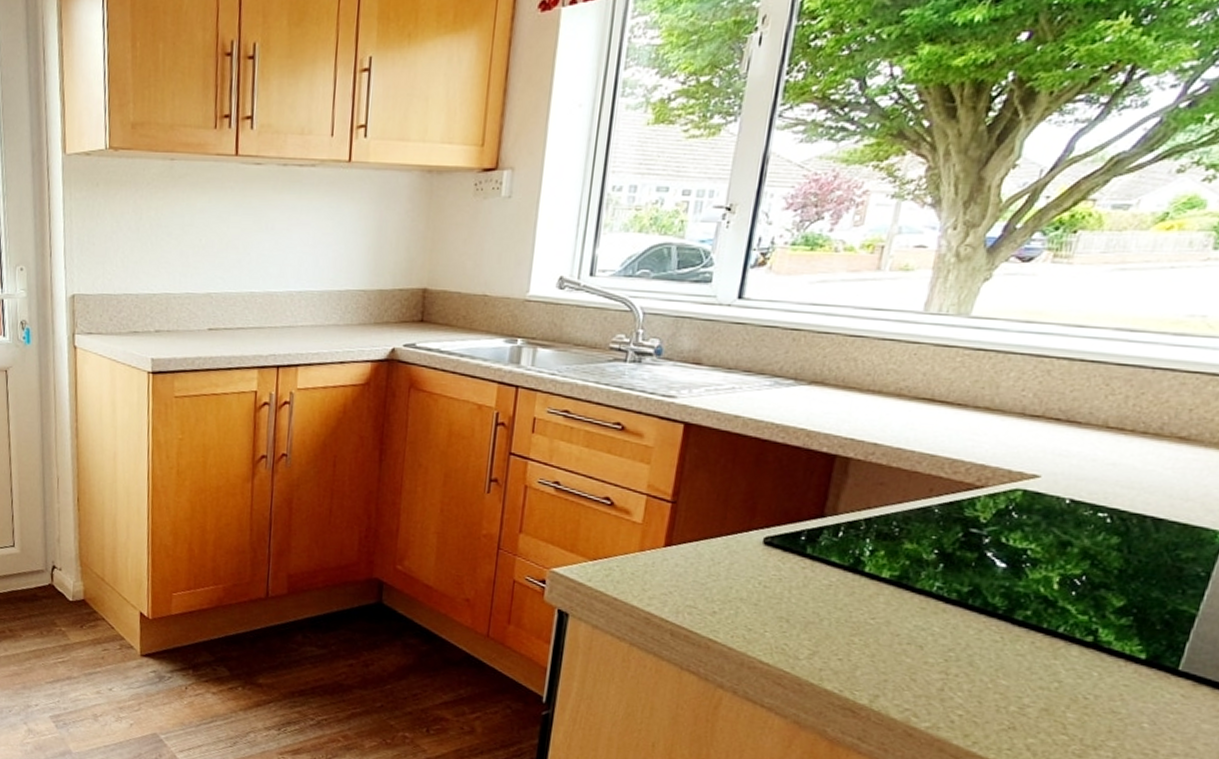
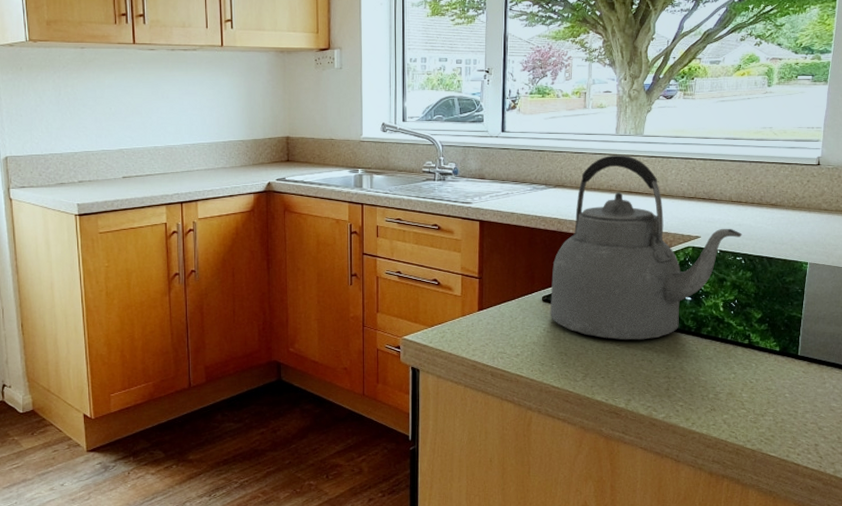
kettle: none [771,342,1116,616] -> present [550,154,742,340]

